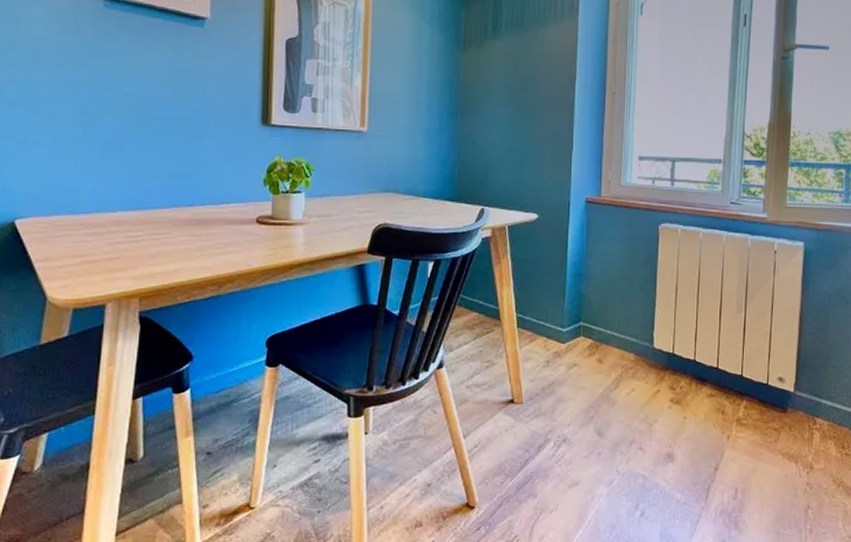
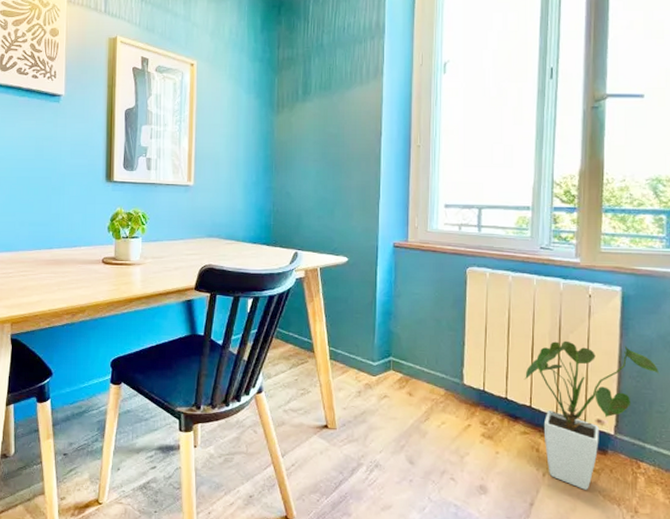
house plant: none [712,298,836,450] -> present [524,341,660,490]

